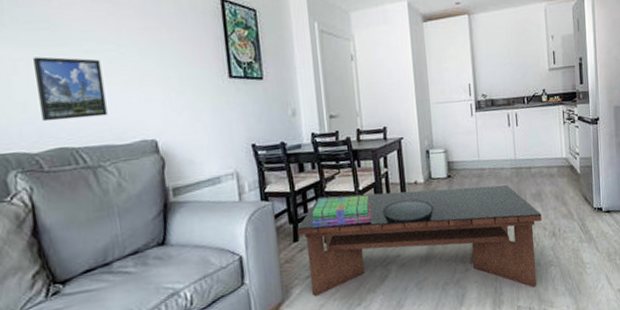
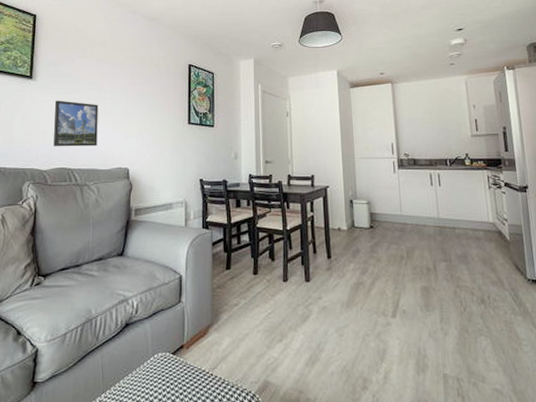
coffee table: present [297,185,542,296] -> none [230,231,469,356]
stack of books: present [312,195,372,228] -> none [244,233,296,262]

